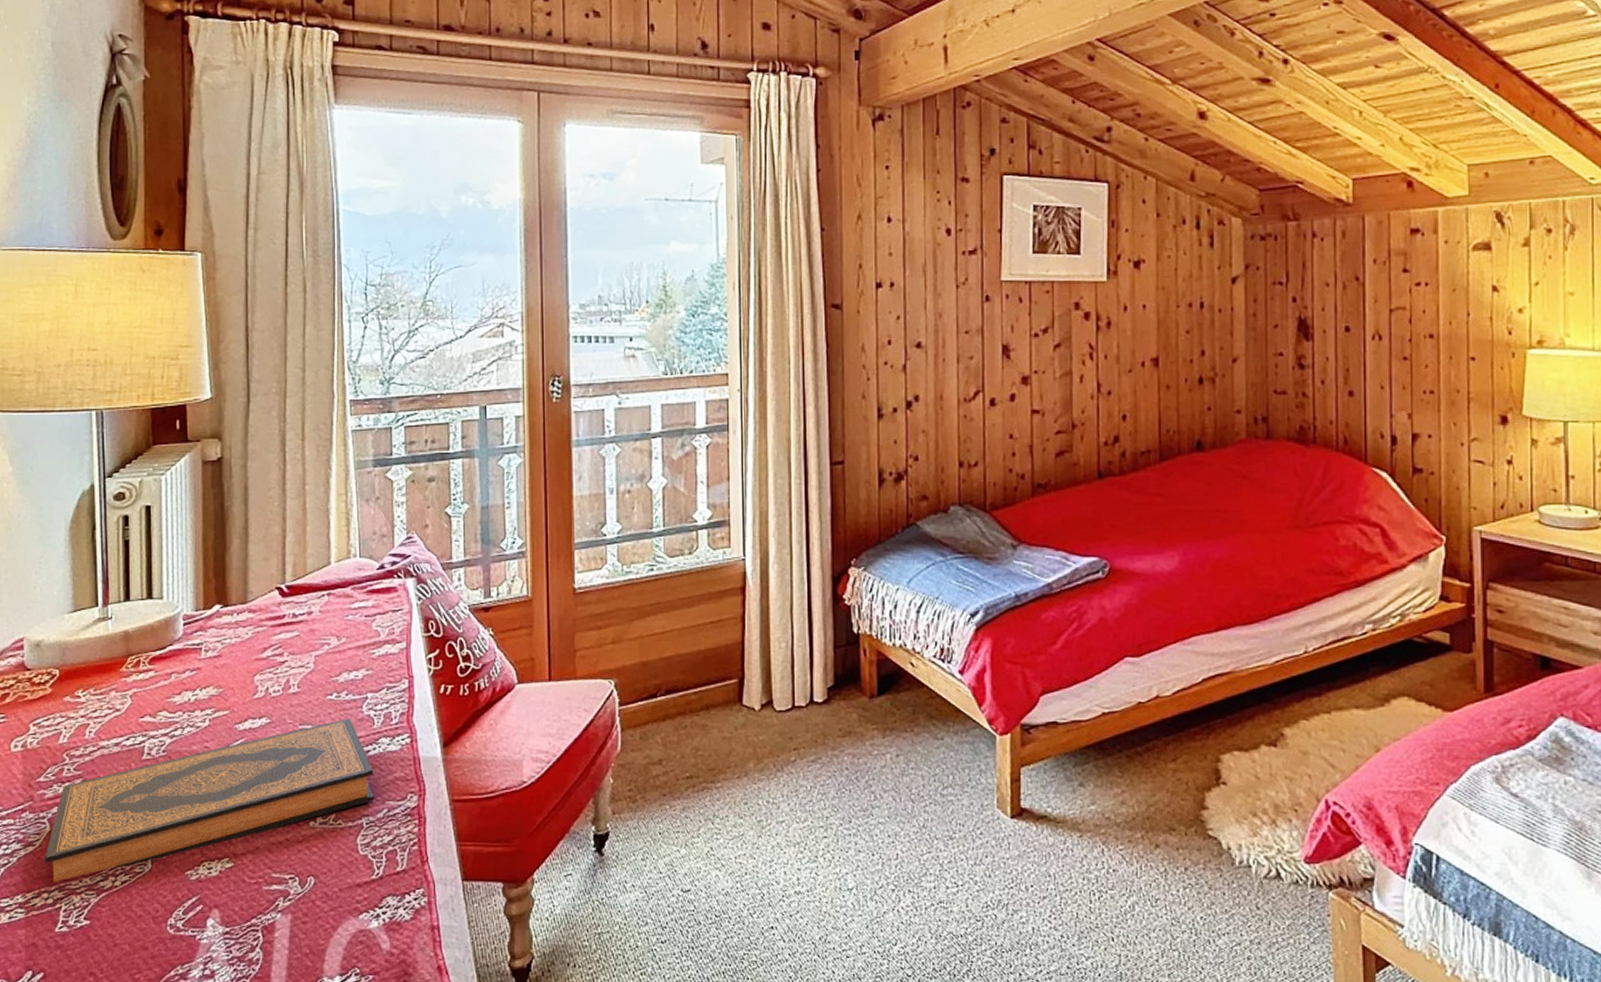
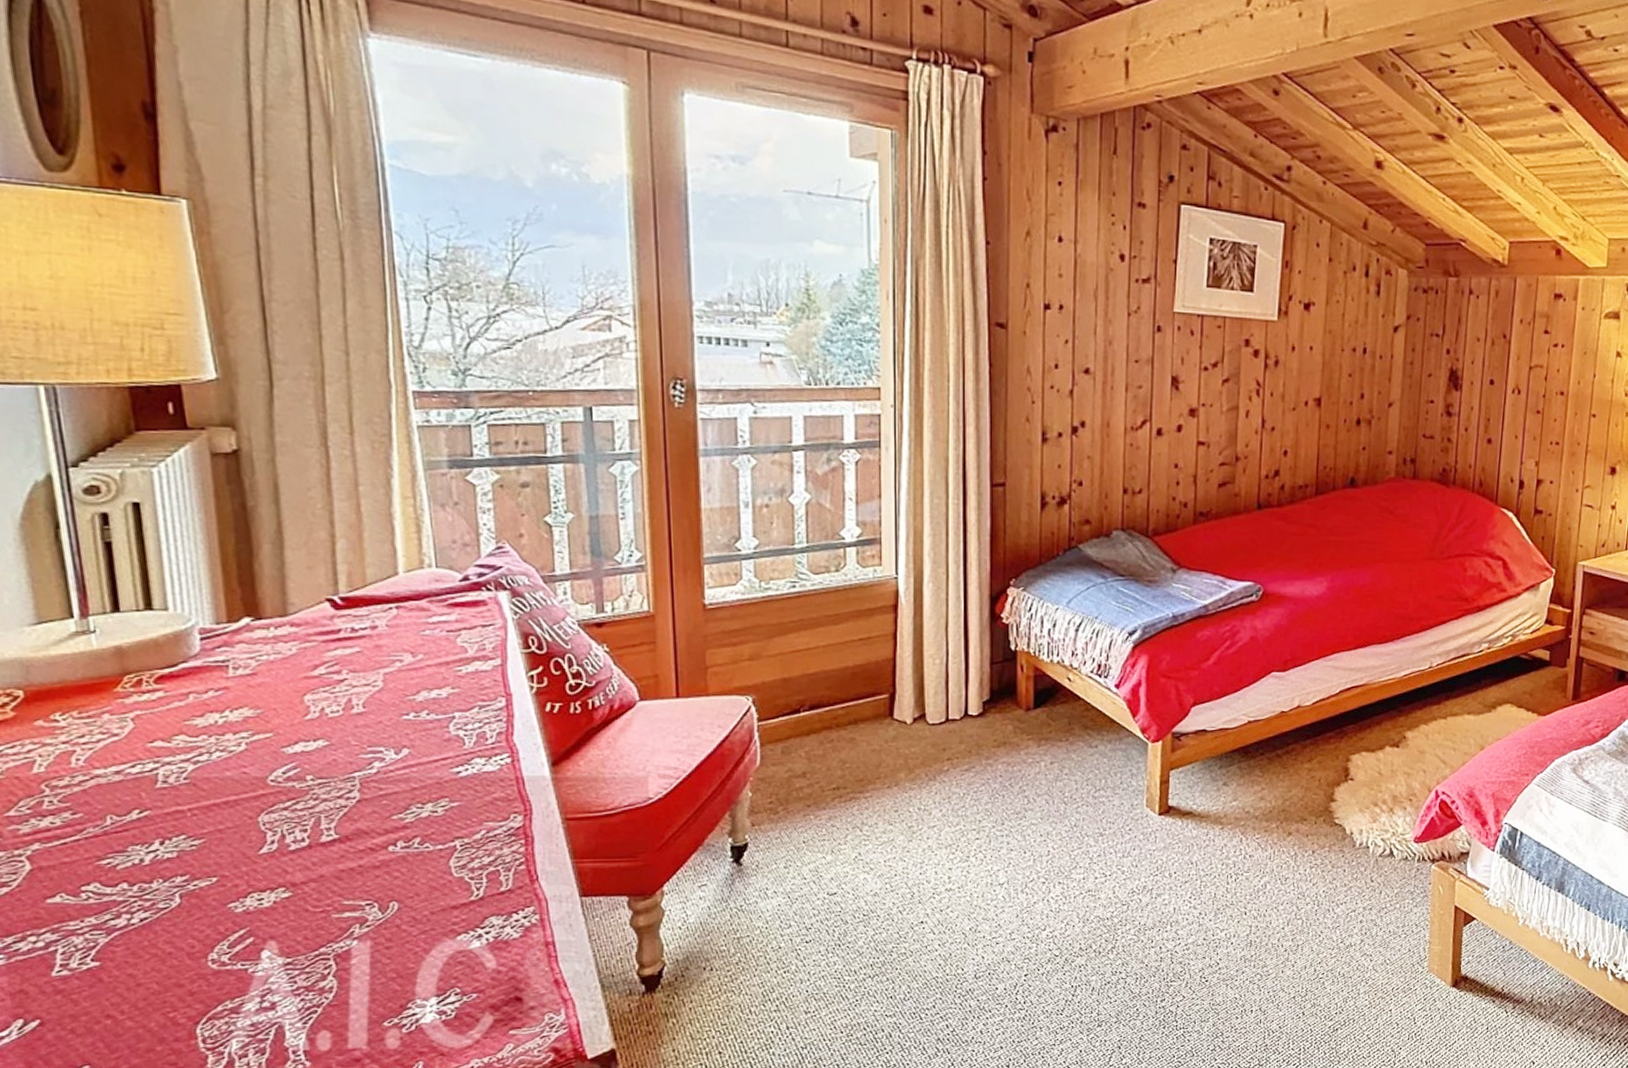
hardback book: present [45,718,374,883] -> none [27,739,469,925]

